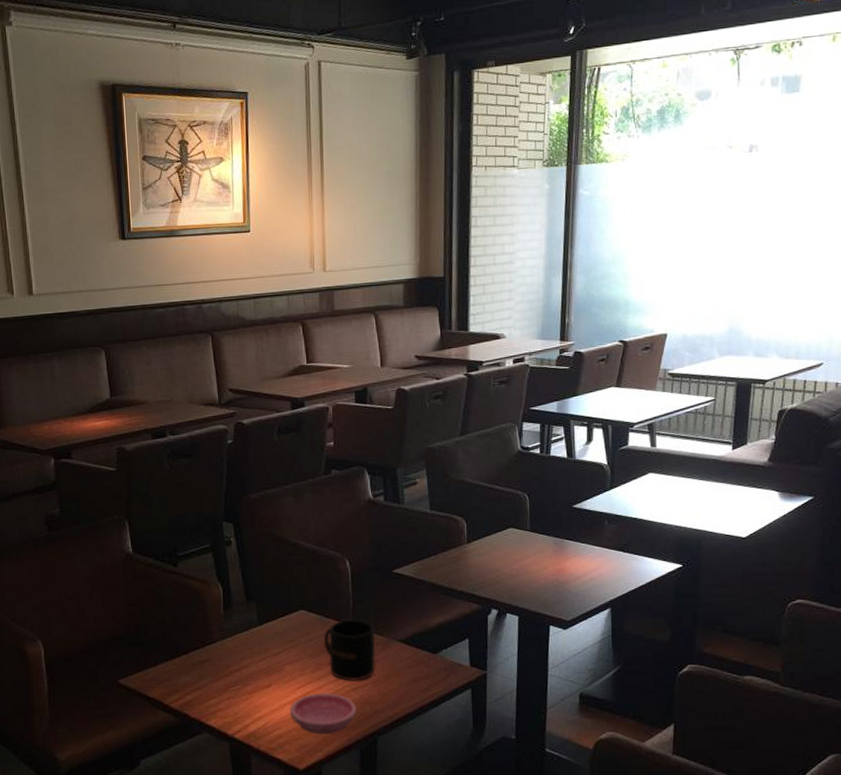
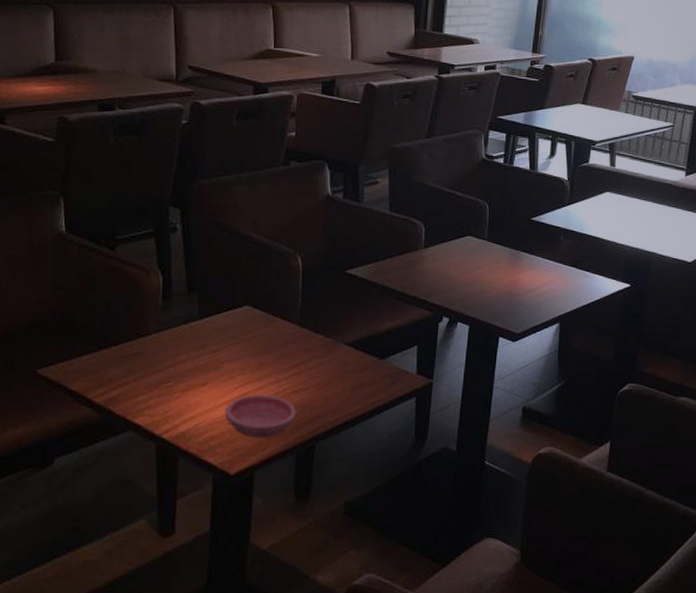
mug: present [323,619,376,681] -> none [267,318,322,383]

